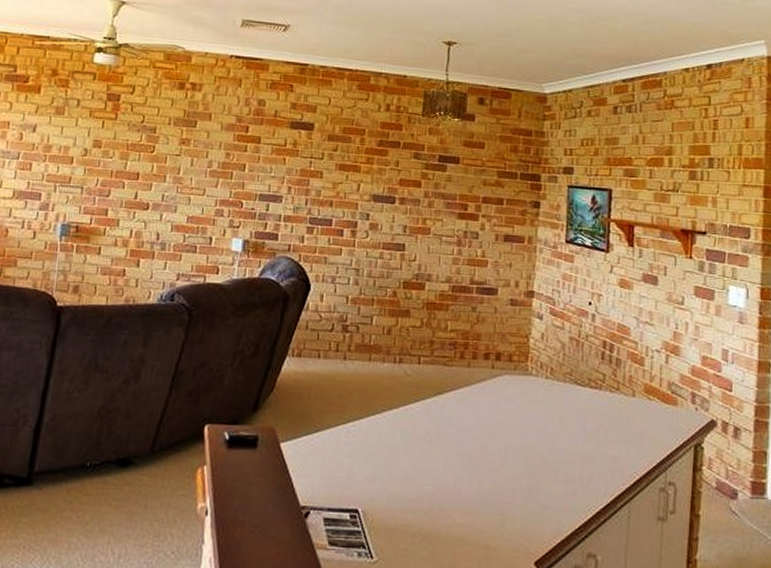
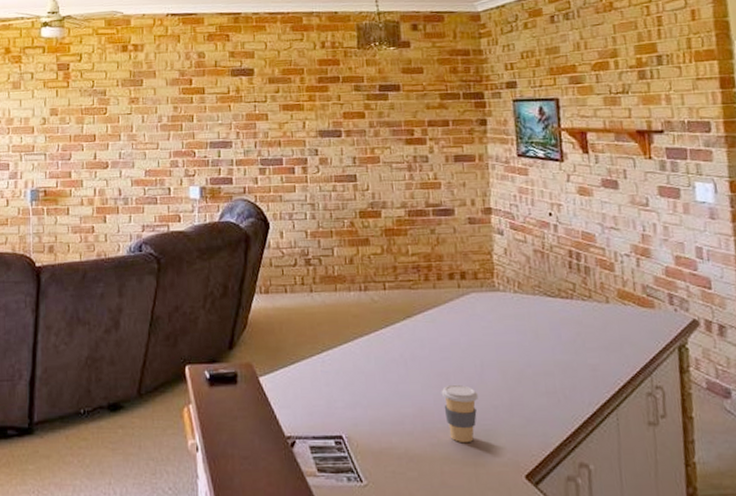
coffee cup: none [462,465,499,525] -> present [441,384,479,442]

